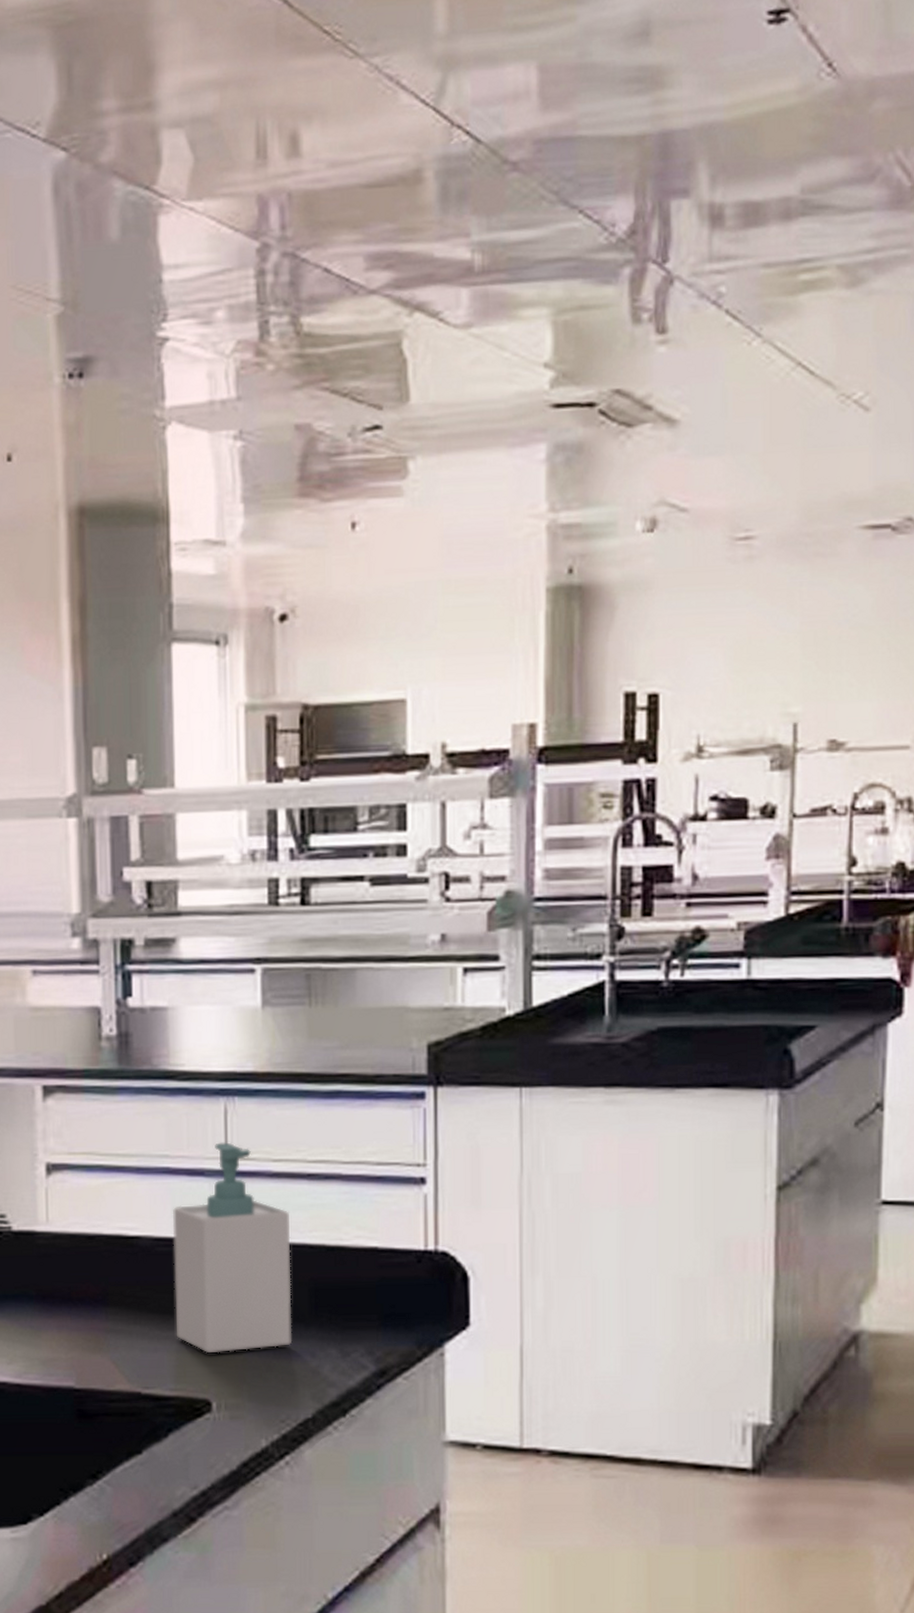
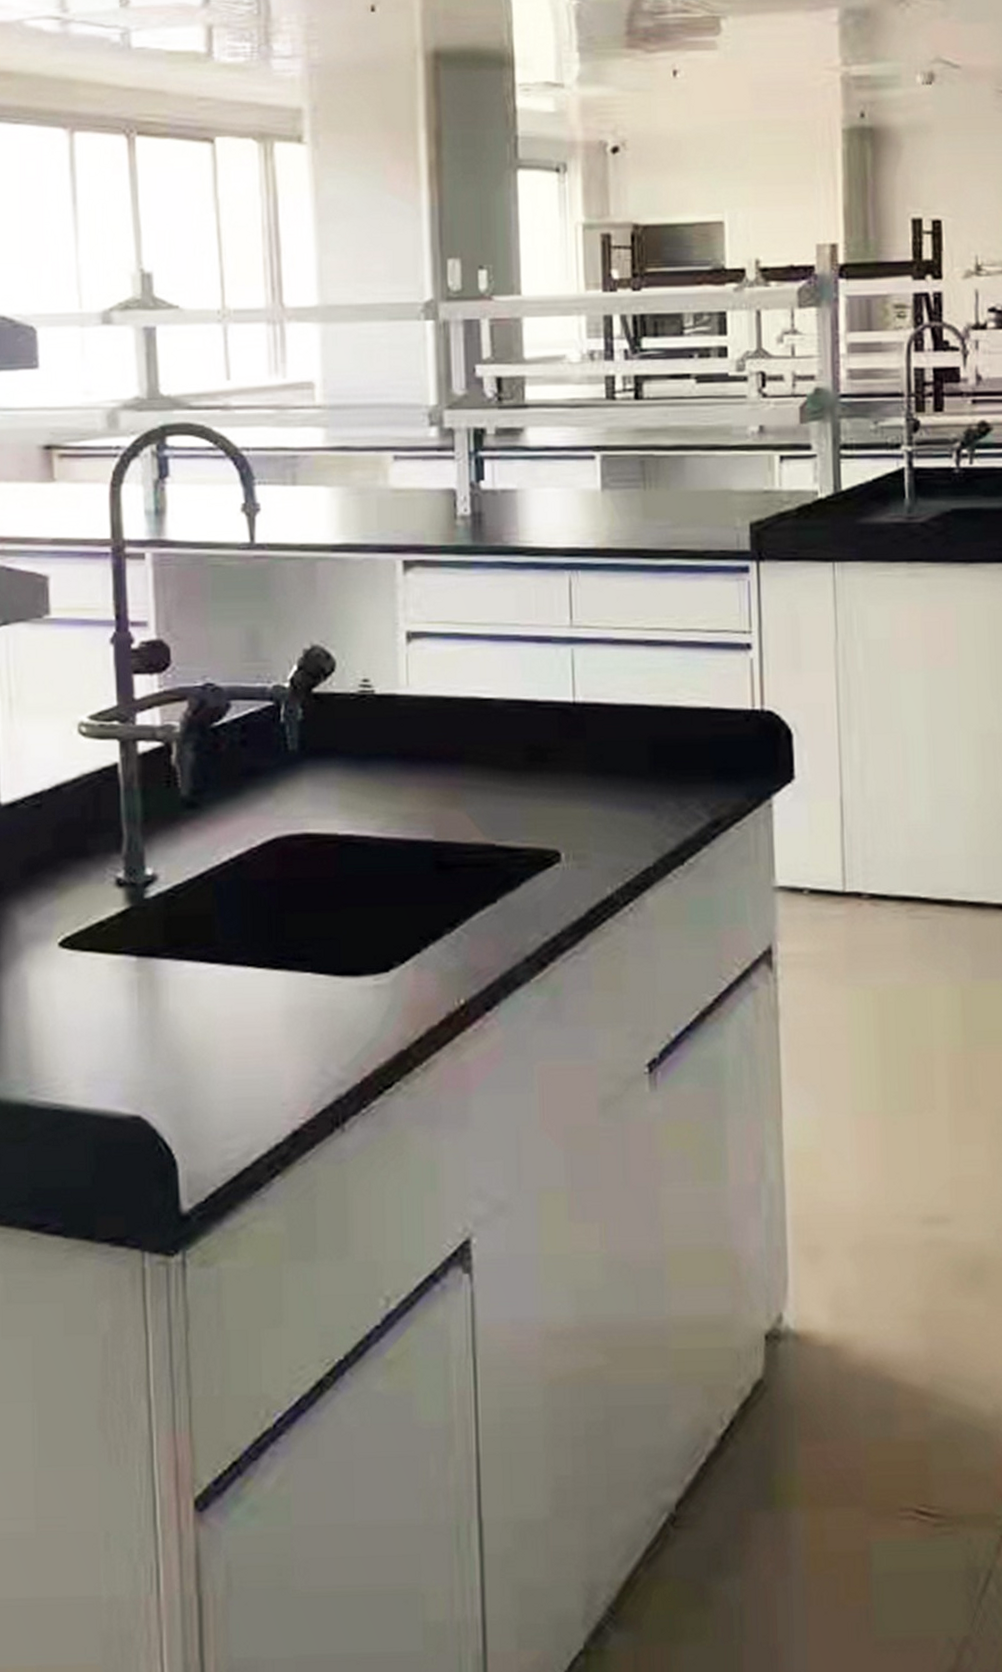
soap bottle: present [173,1142,292,1353] -> none [523,612,633,806]

